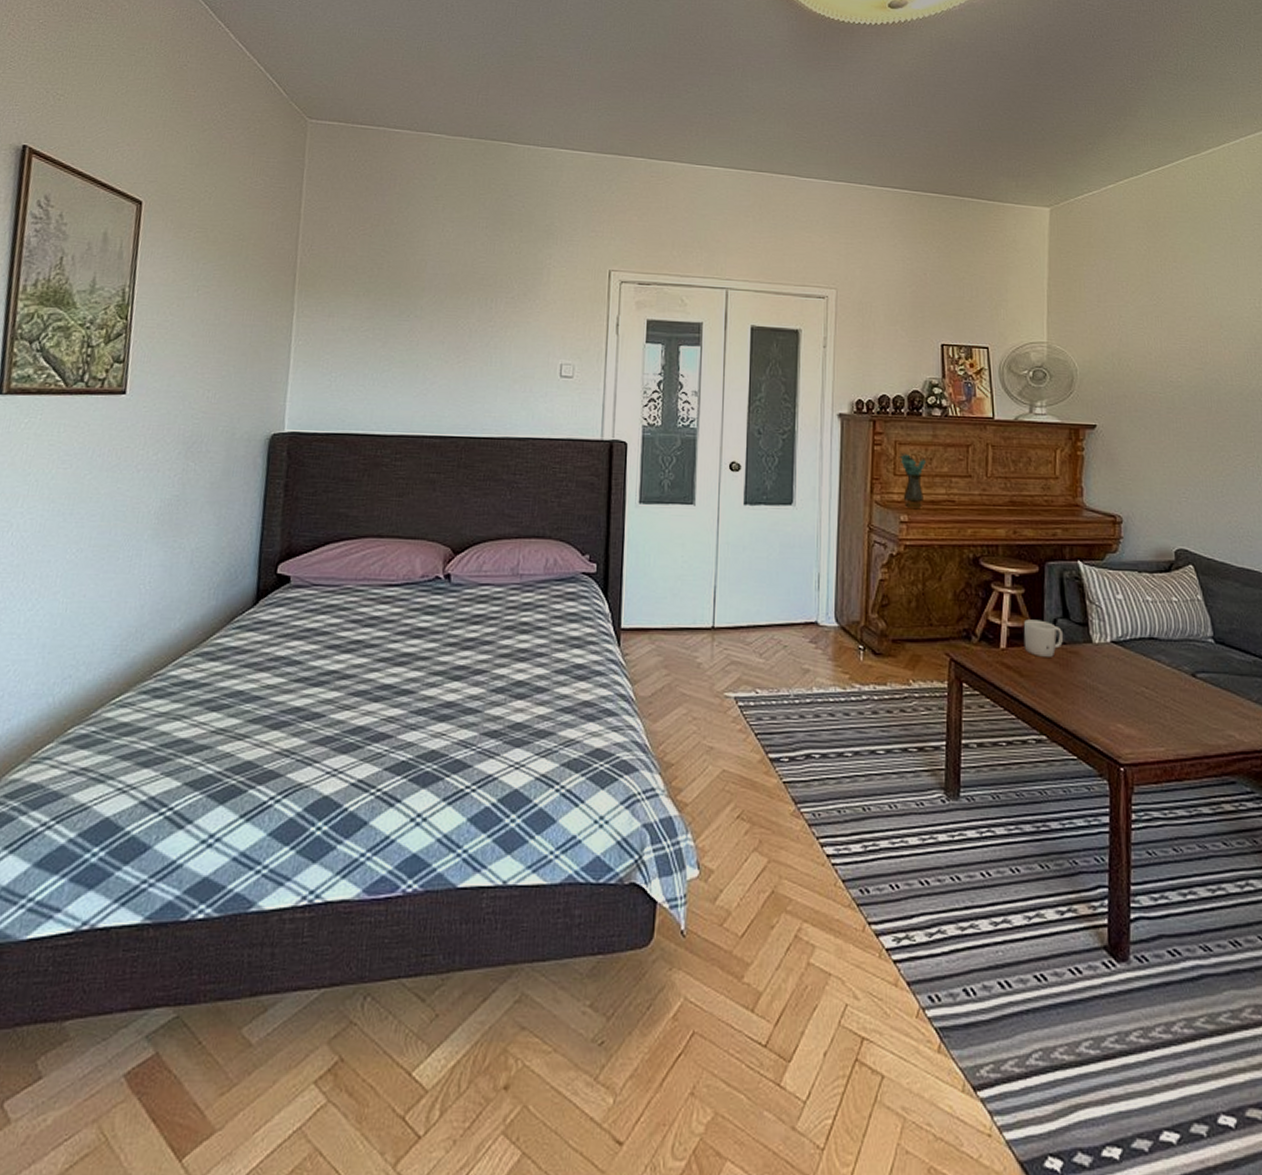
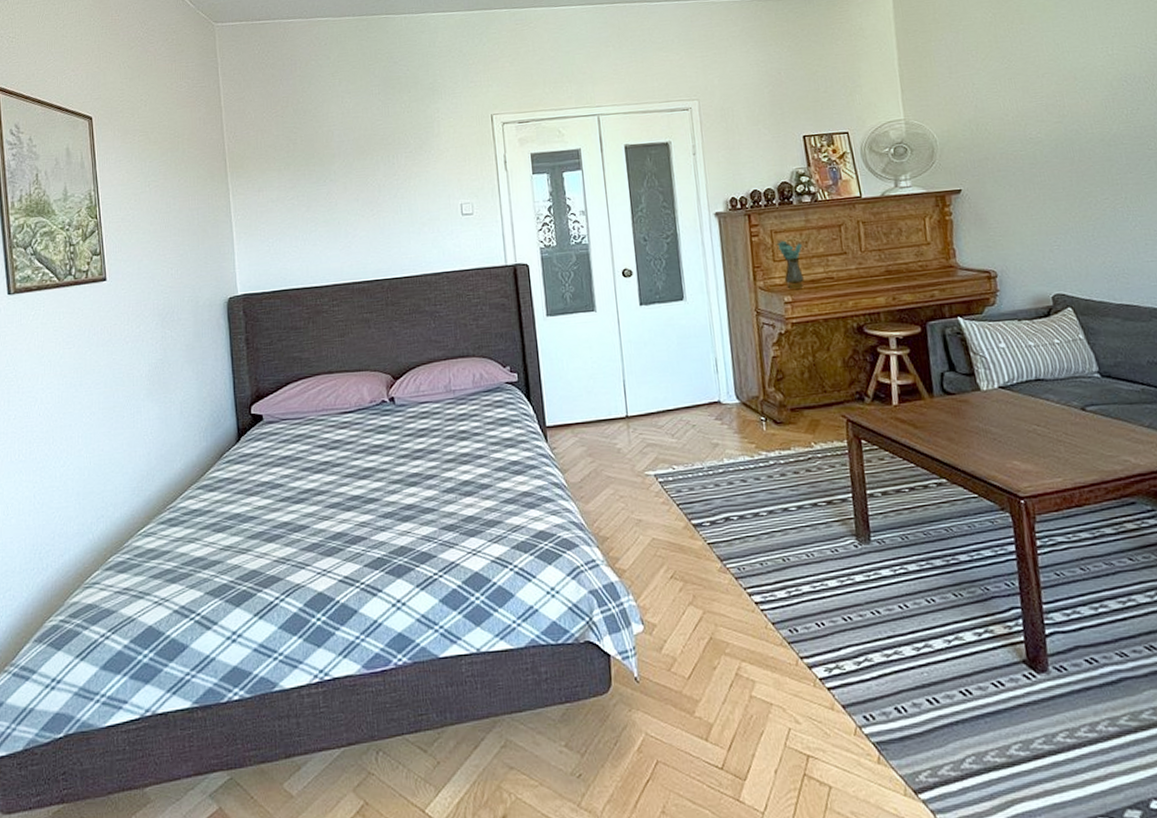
mug: present [1023,619,1064,657] -> none [912,375,953,409]

